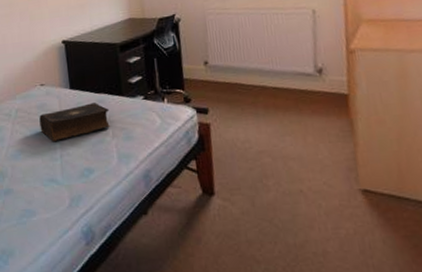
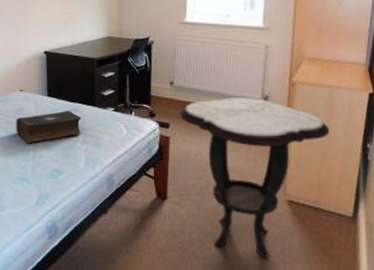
side table: none [218,72,406,260] -> present [179,97,330,258]

